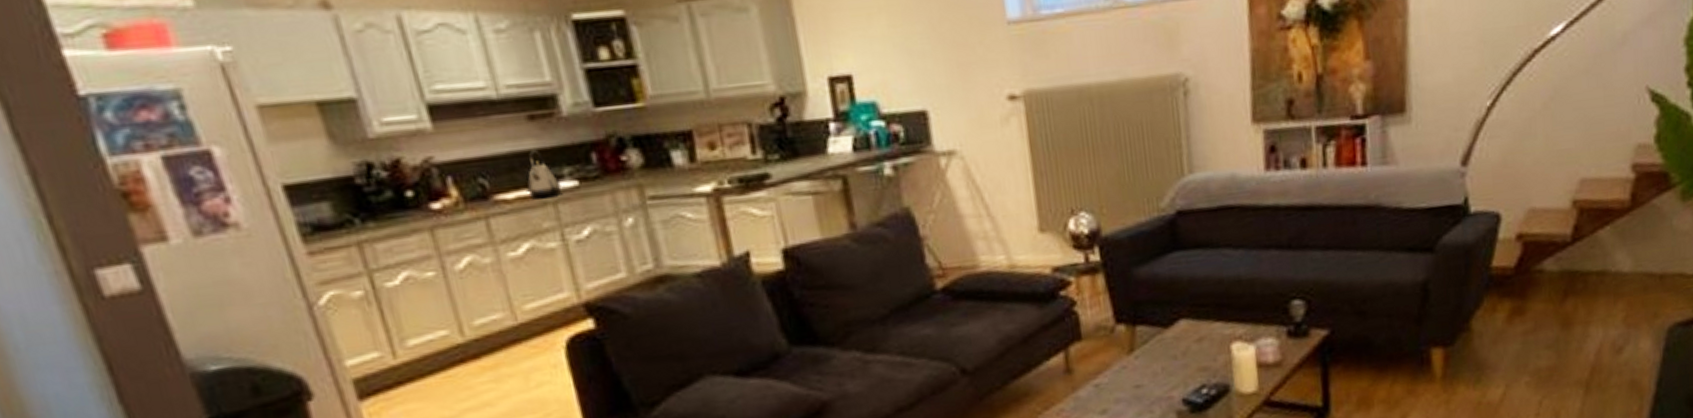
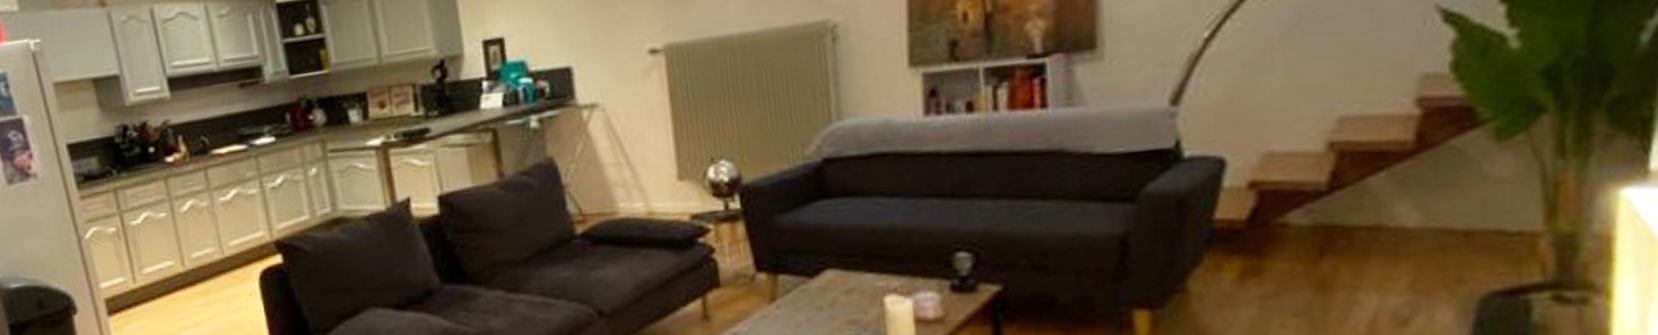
kettle: present [526,149,561,200] -> none [236,112,262,153]

